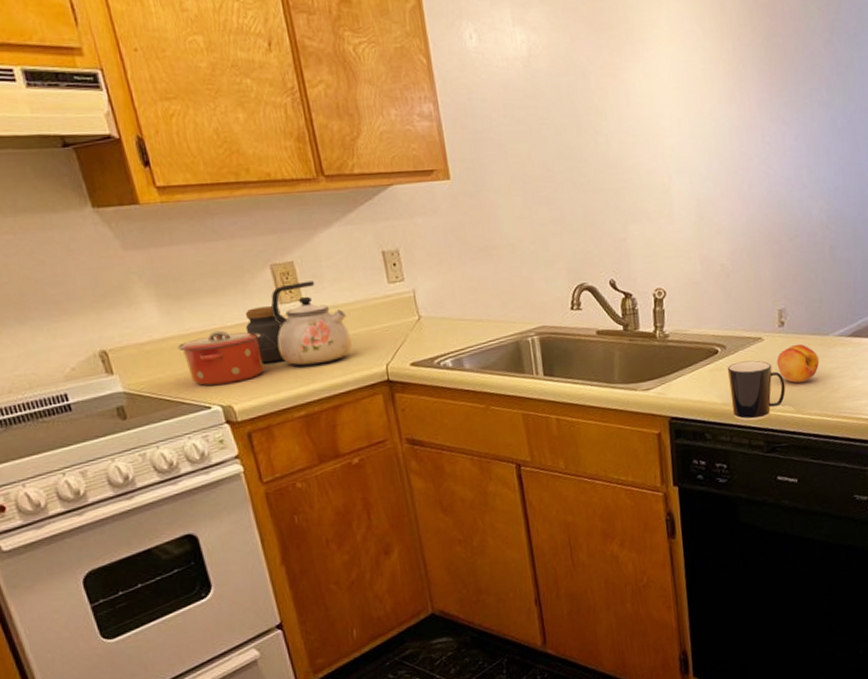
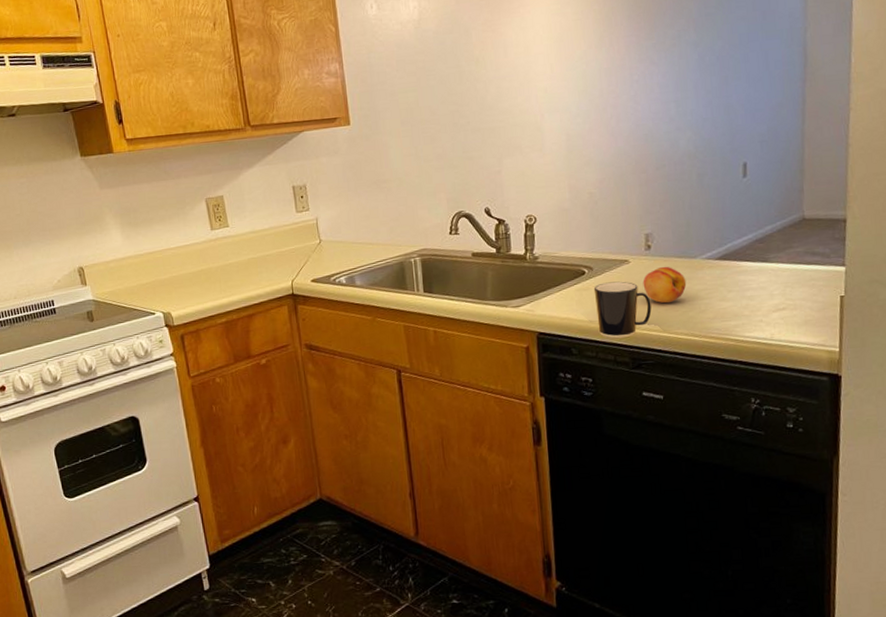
casserole: present [176,330,265,387] -> none [133,251,197,297]
jar: present [245,306,284,363] -> none [184,232,212,278]
kettle: present [270,280,352,366] -> none [204,211,265,281]

